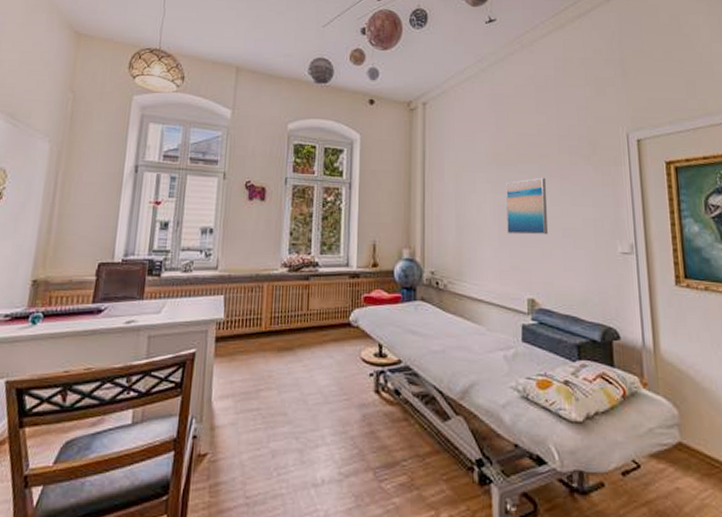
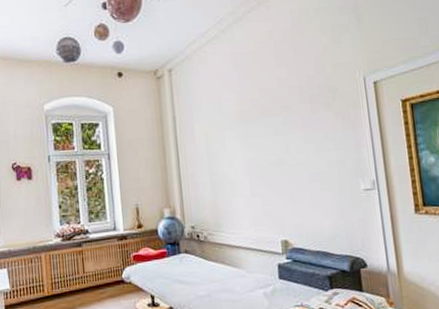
wall art: present [506,177,549,235] -> none [253,128,296,184]

